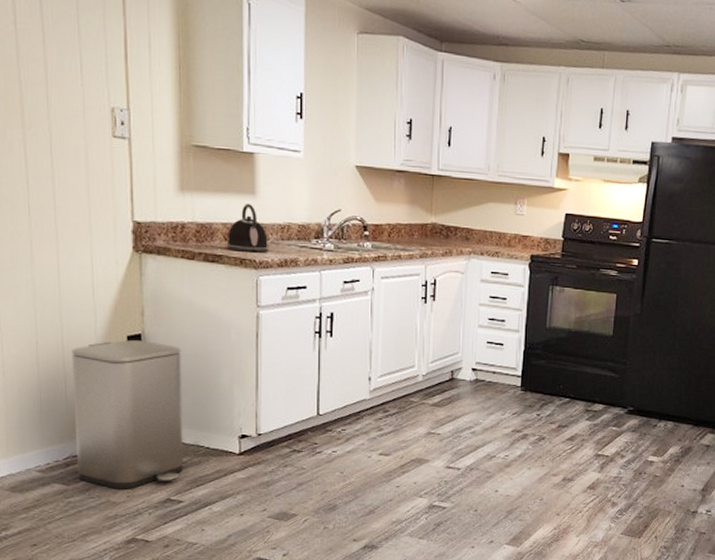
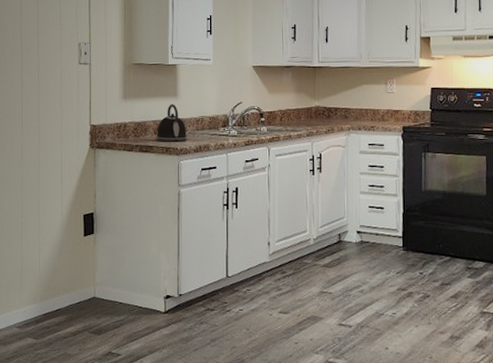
pedal bin: present [71,340,183,489] -> none [44,218,122,343]

